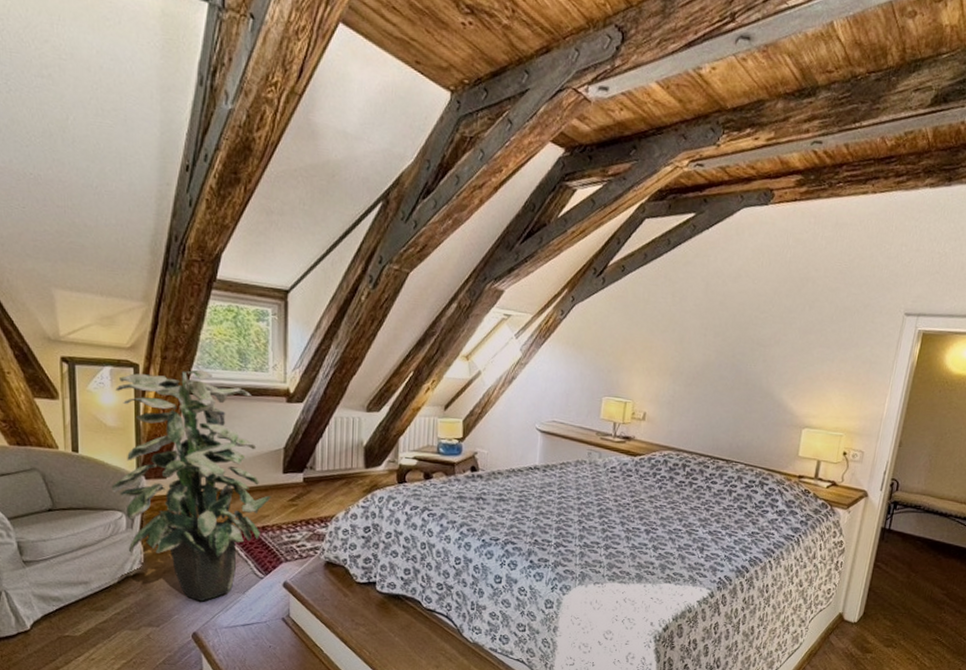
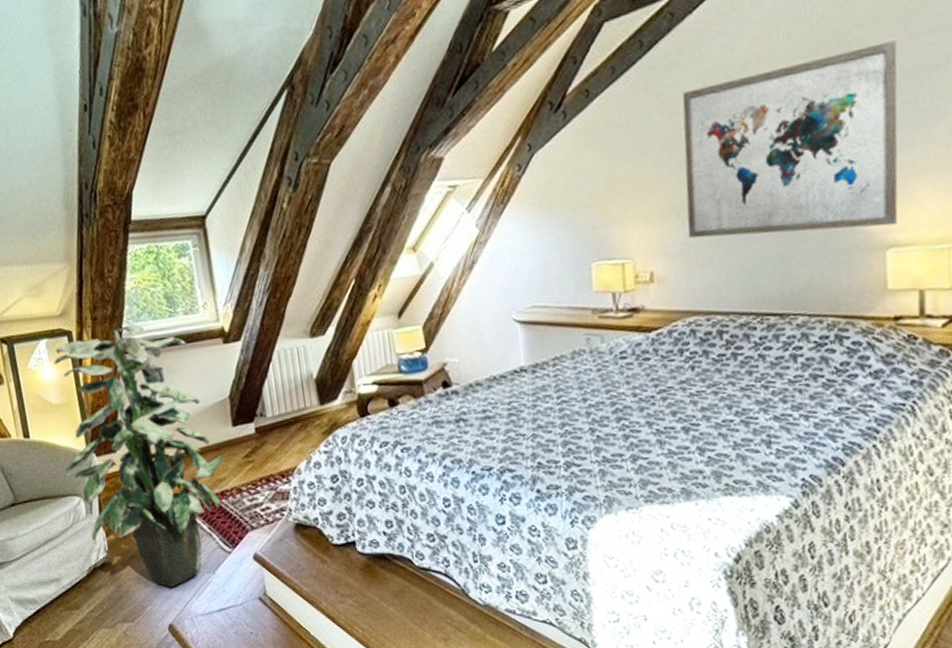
wall art: none [675,285,836,413] -> present [682,41,898,238]

